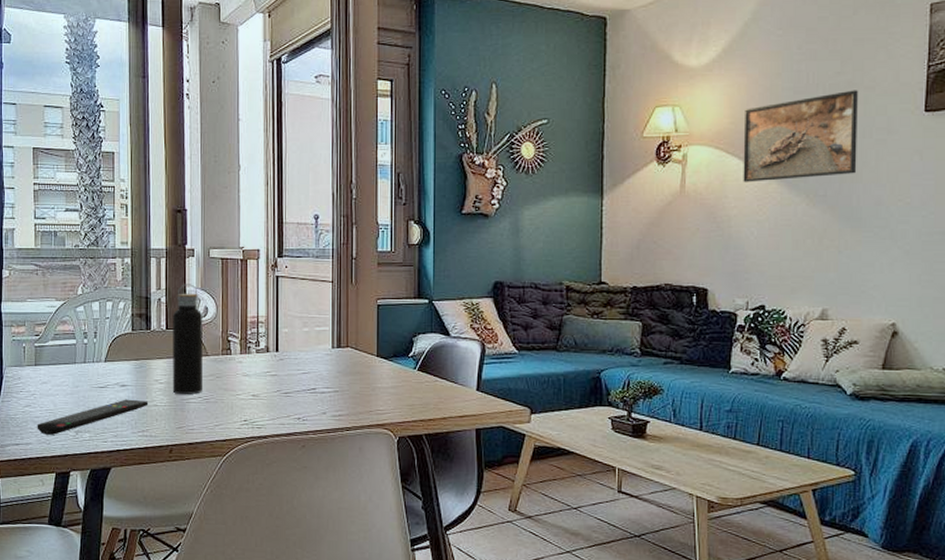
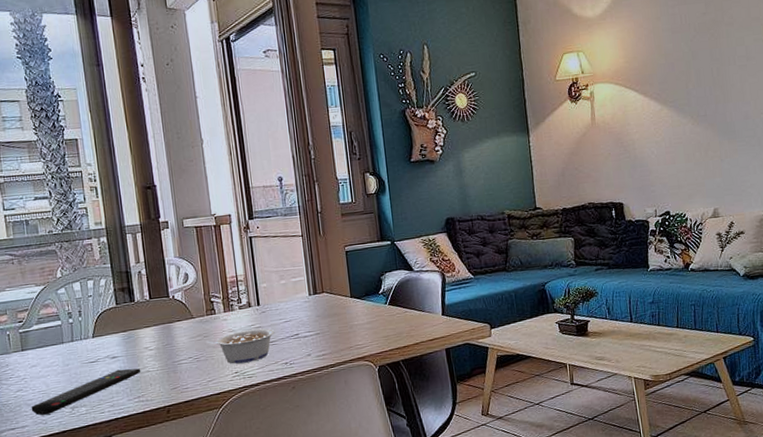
water bottle: present [172,284,204,394] -> none [154,254,193,358]
legume: none [219,376,291,412] -> present [207,328,275,364]
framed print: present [743,90,858,182] -> none [635,26,727,111]

